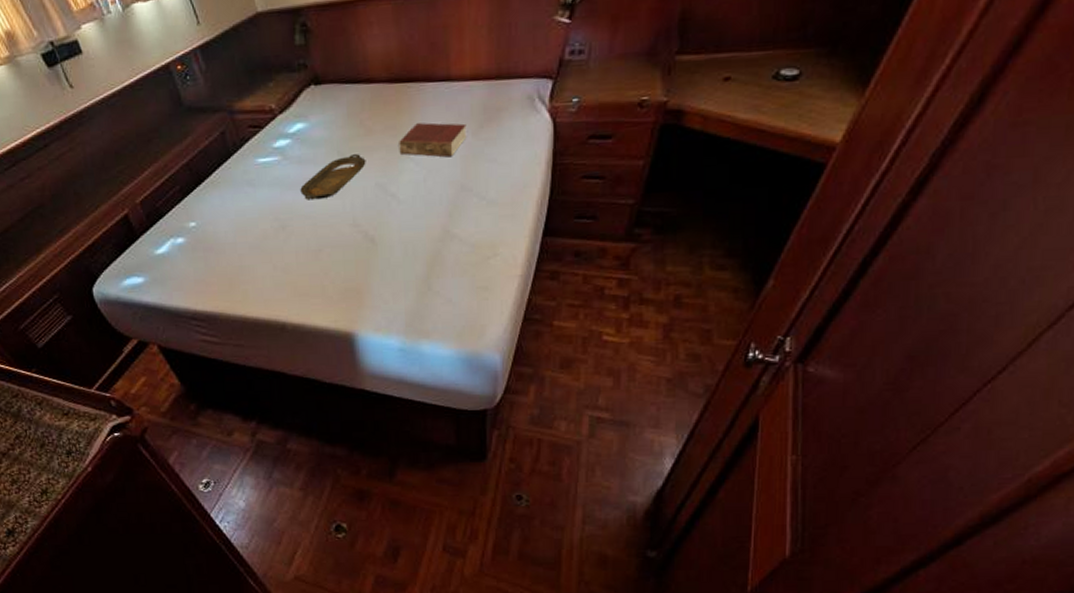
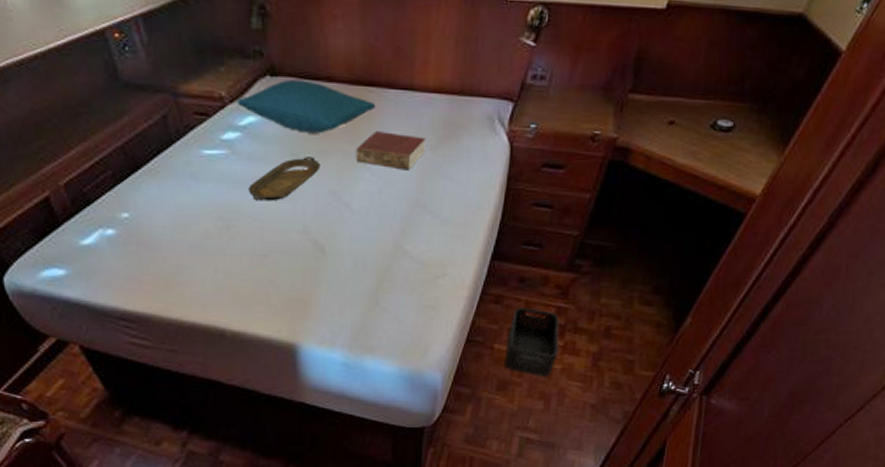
pillow: none [285,84,416,133] -> present [236,79,376,134]
storage bin: none [566,281,625,352] -> present [504,306,560,376]

